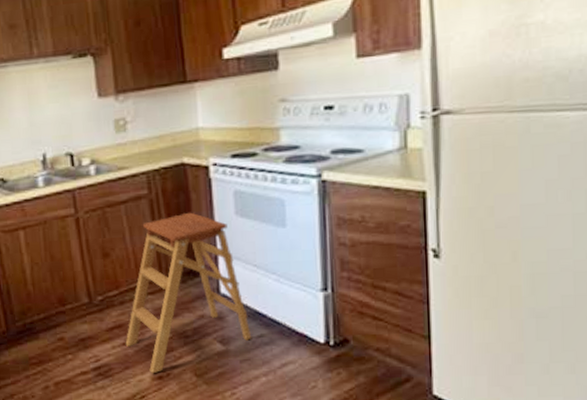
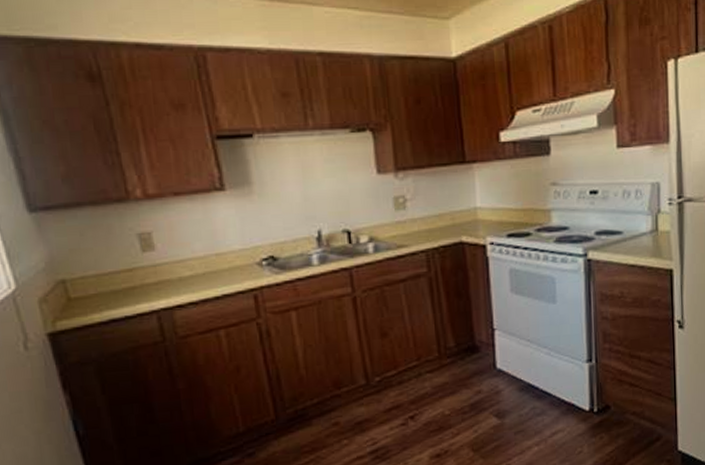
step ladder: present [125,212,252,374] -> none [403,290,526,453]

